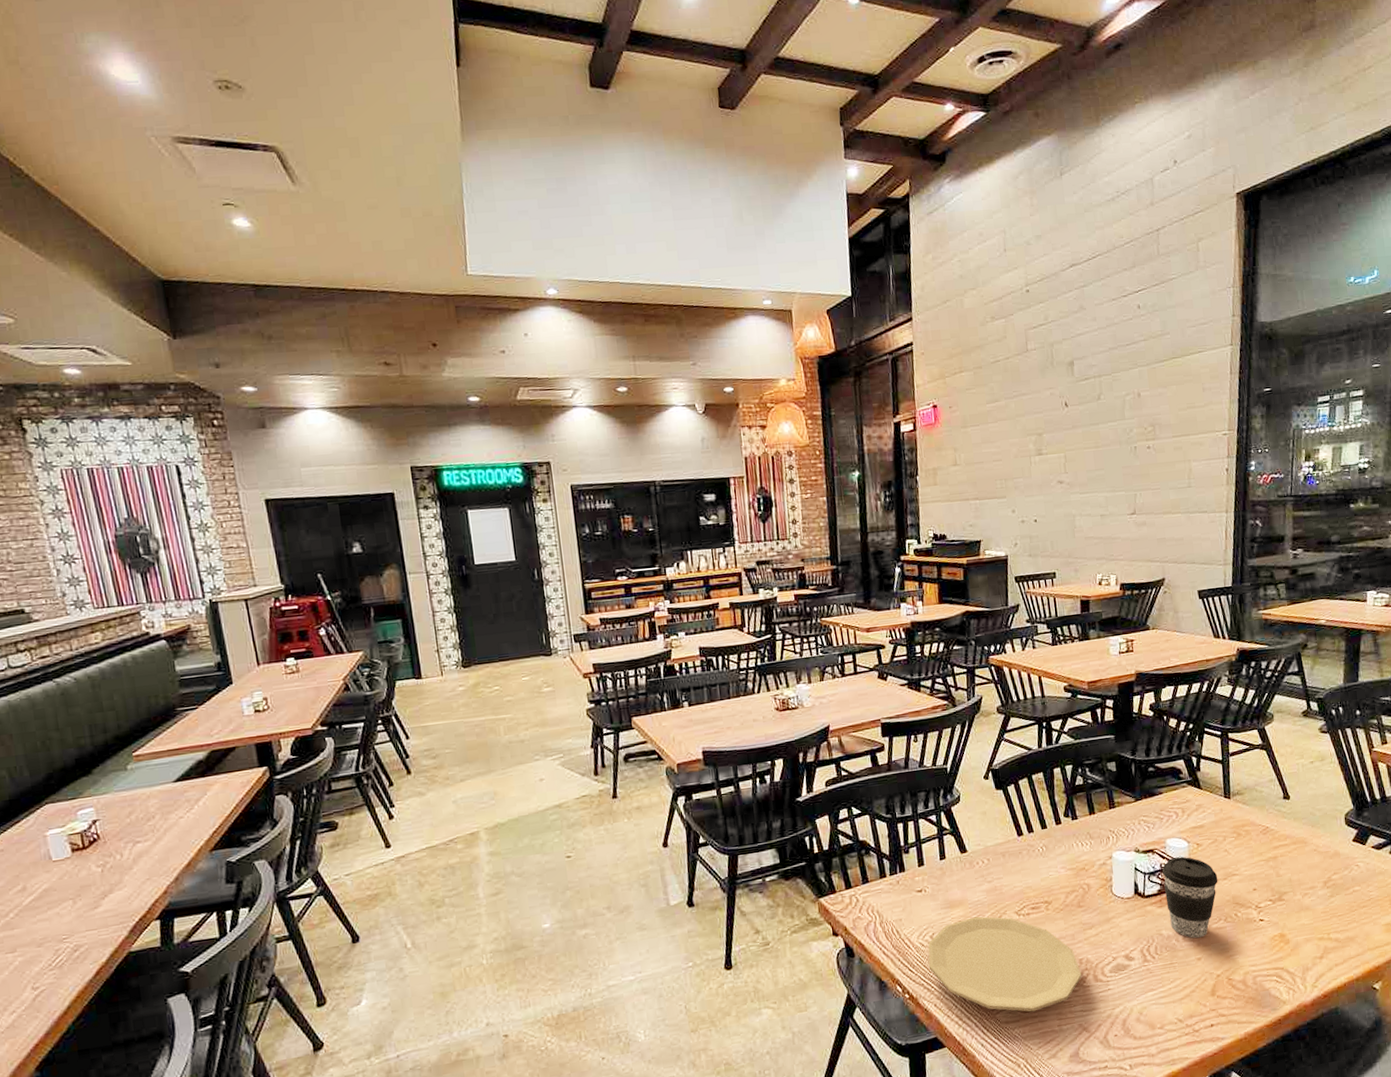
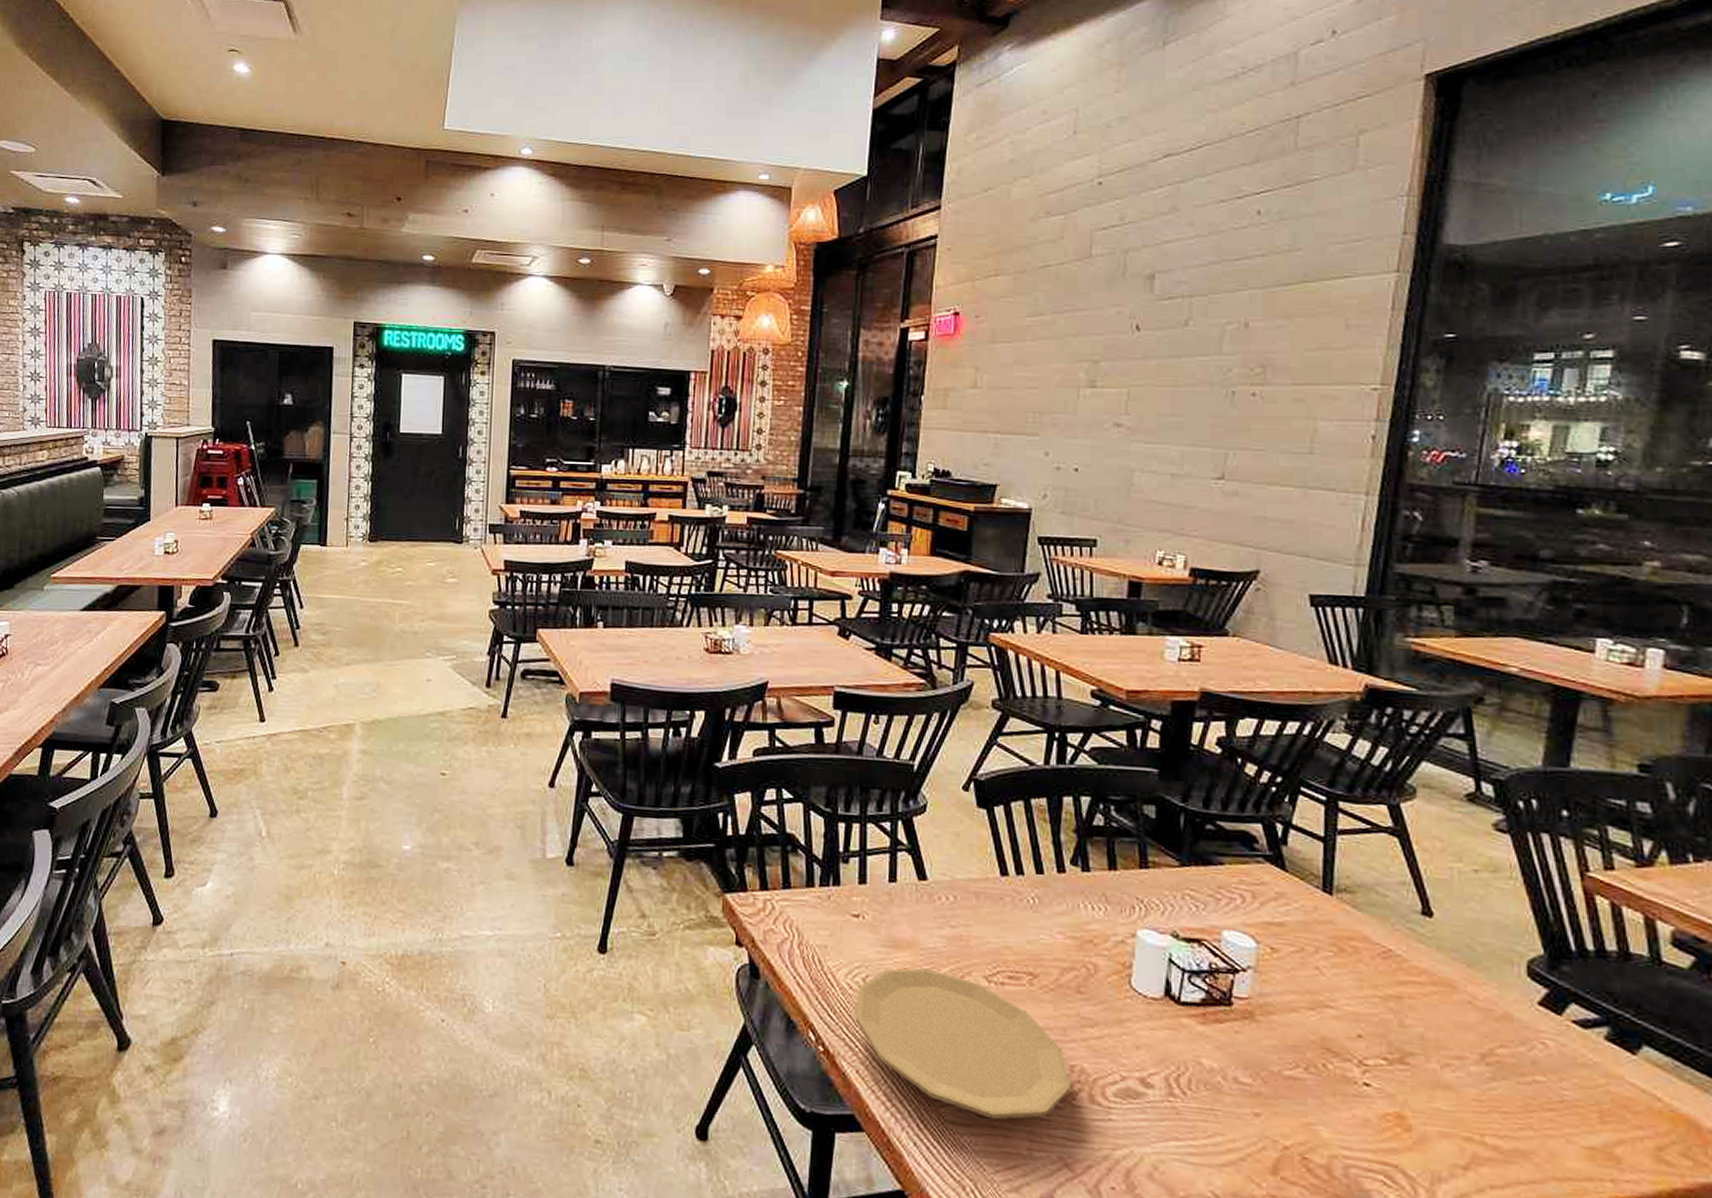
coffee cup: present [1161,856,1218,938] -> none [1210,958,1300,1085]

